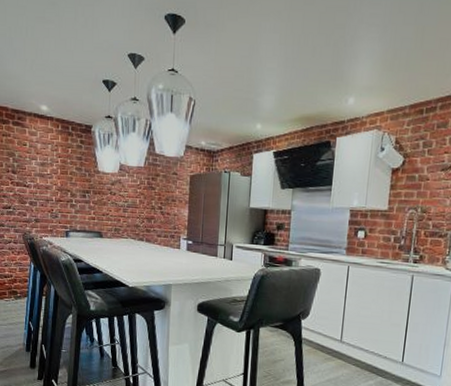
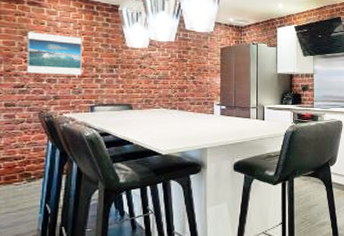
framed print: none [12,153,59,199] -> present [26,32,82,75]

